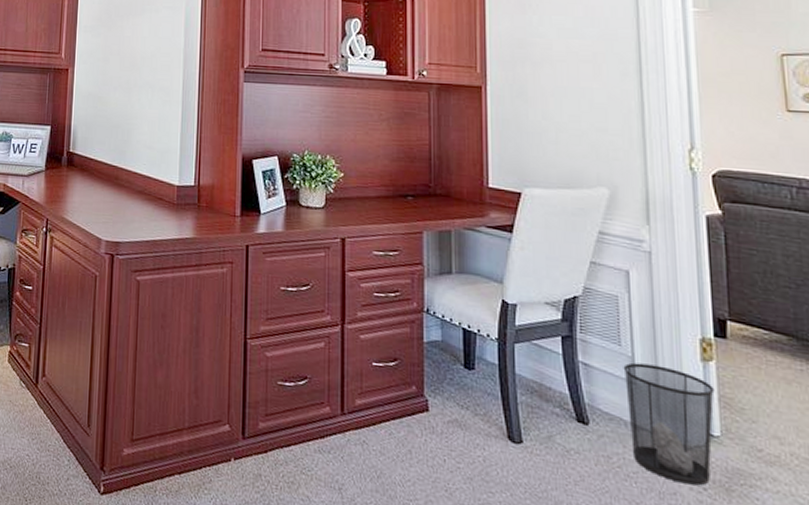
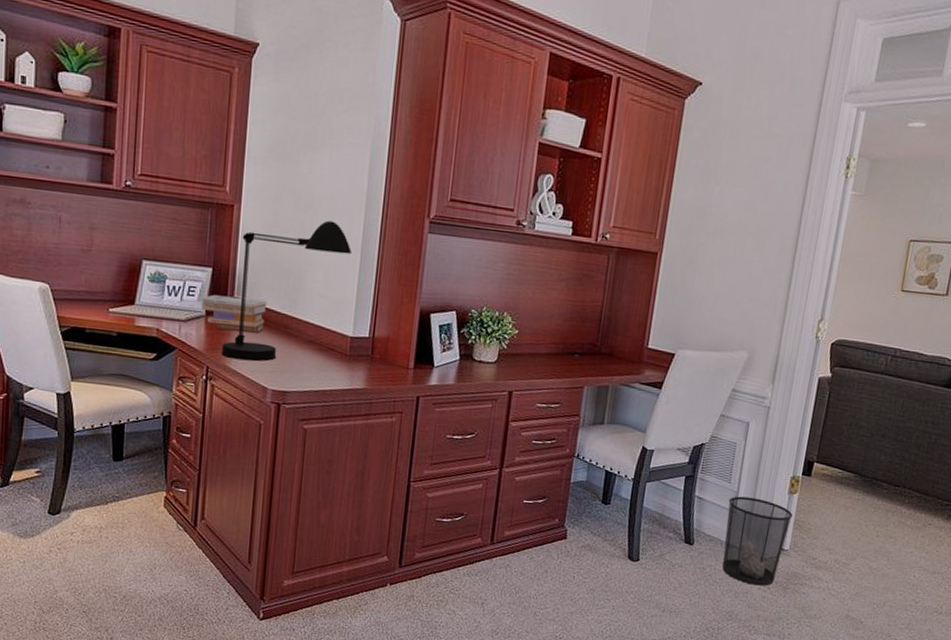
books: none [39,150,99,185] -> present [199,294,267,333]
desk lamp: none [59,77,174,213] -> present [221,220,353,362]

